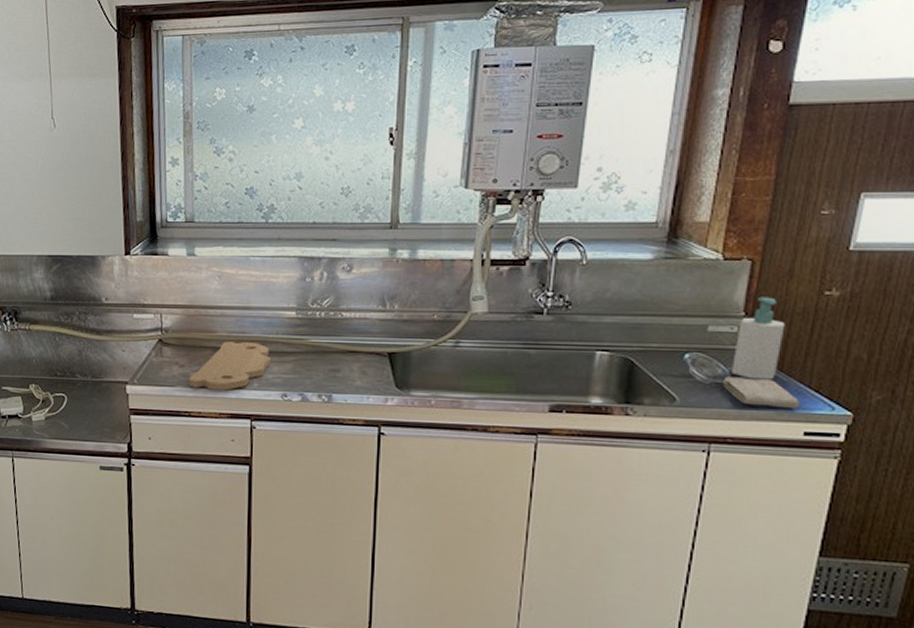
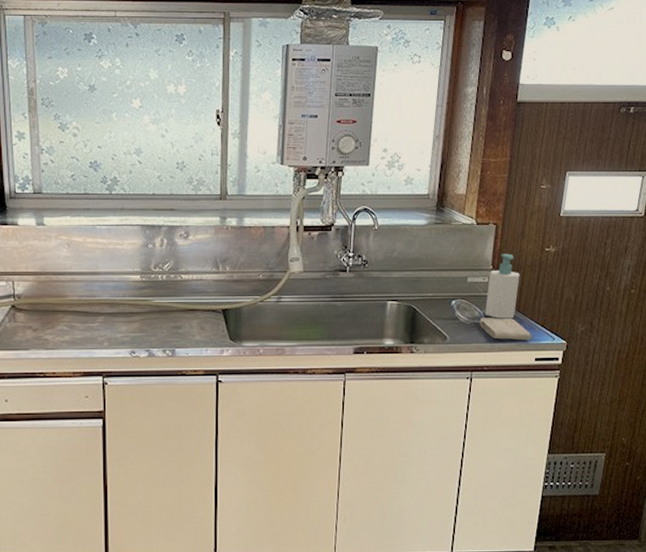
cutting board: present [189,342,270,390] -> none [43,305,119,351]

